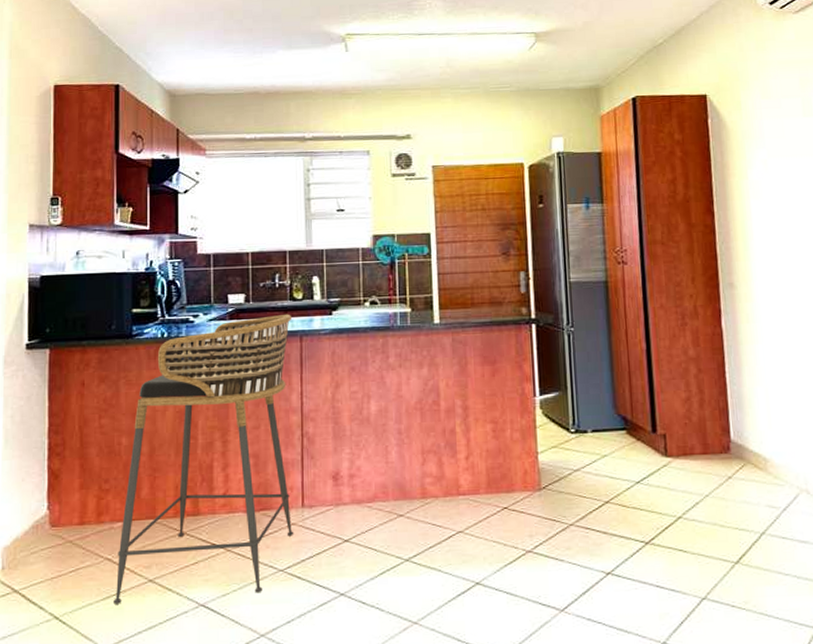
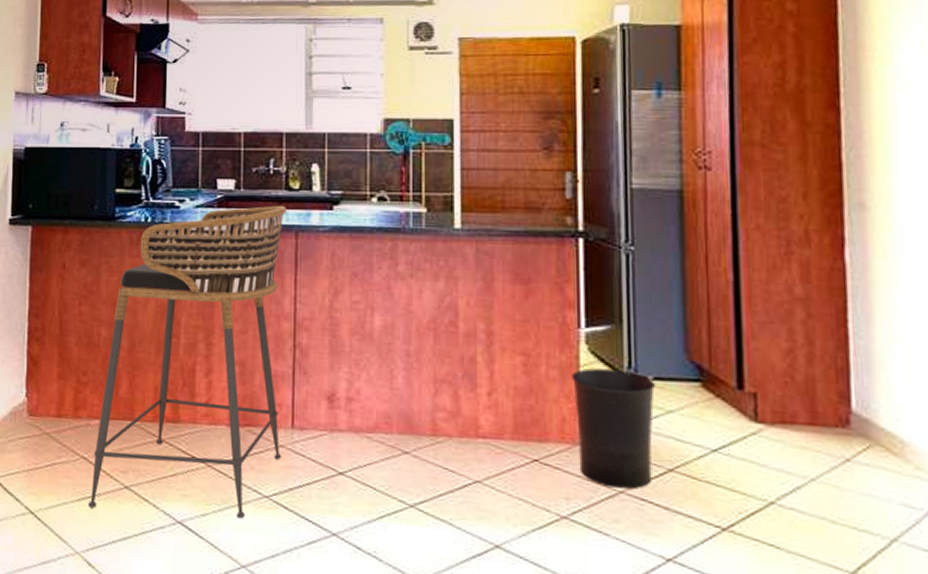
waste bin: none [531,427,594,522] -> present [572,368,656,489]

